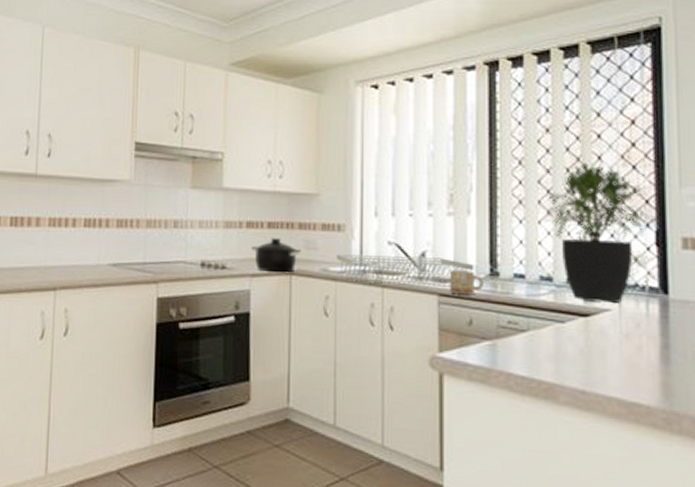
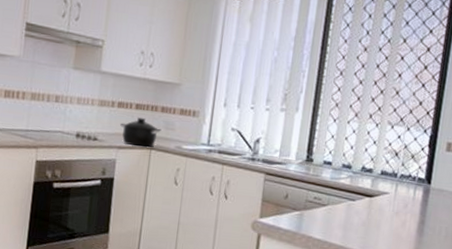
dish rack: present [337,254,474,287] -> none [189,135,295,168]
mug: present [449,270,483,295] -> none [274,154,301,175]
potted plant: present [546,162,658,303] -> none [354,77,433,188]

